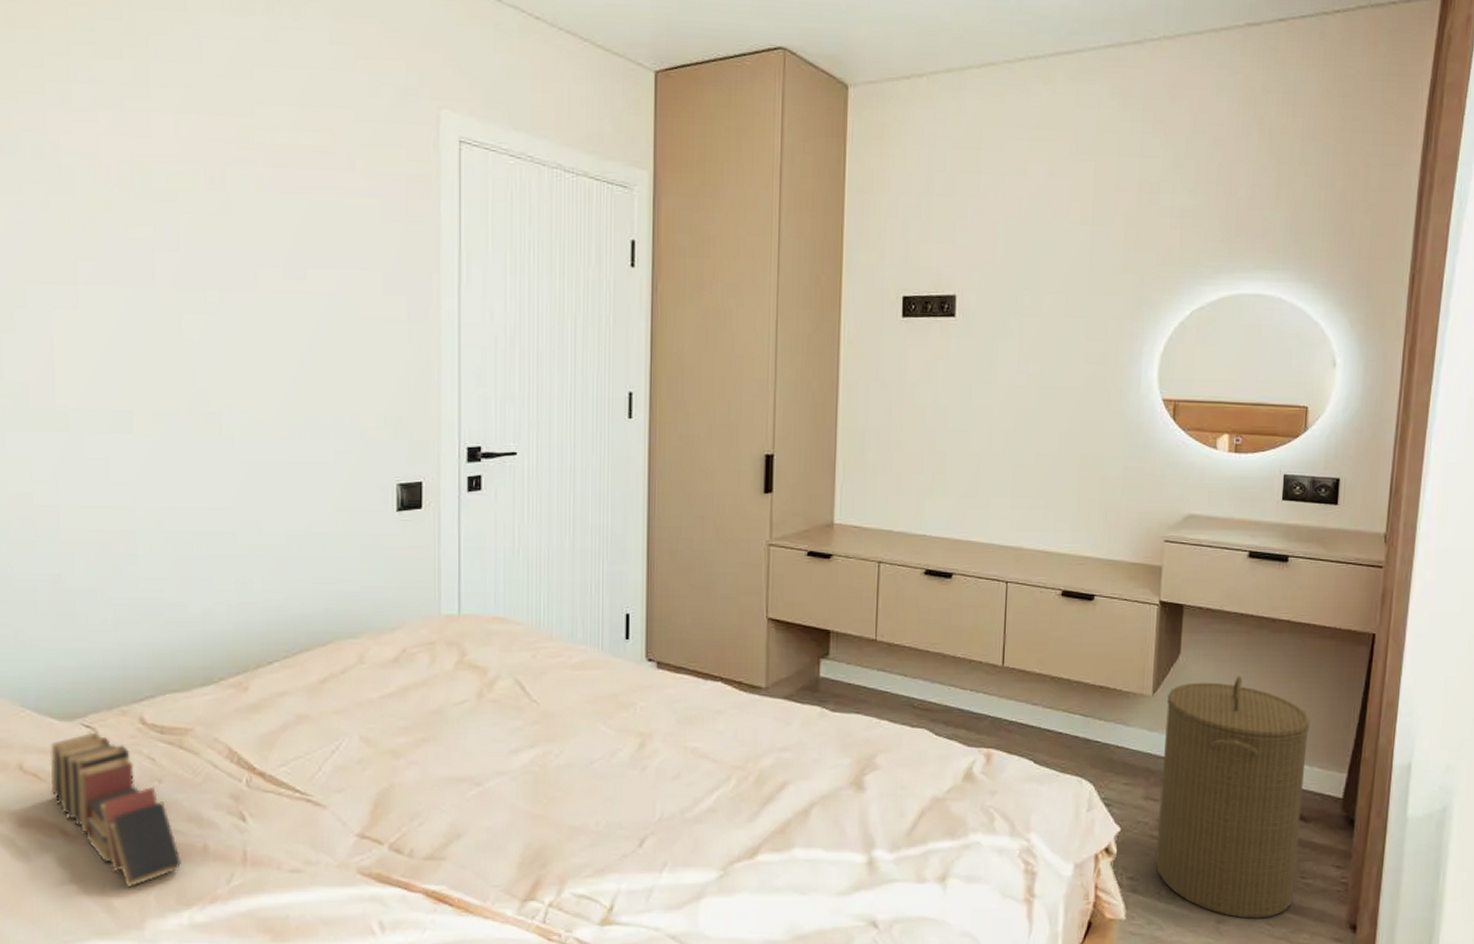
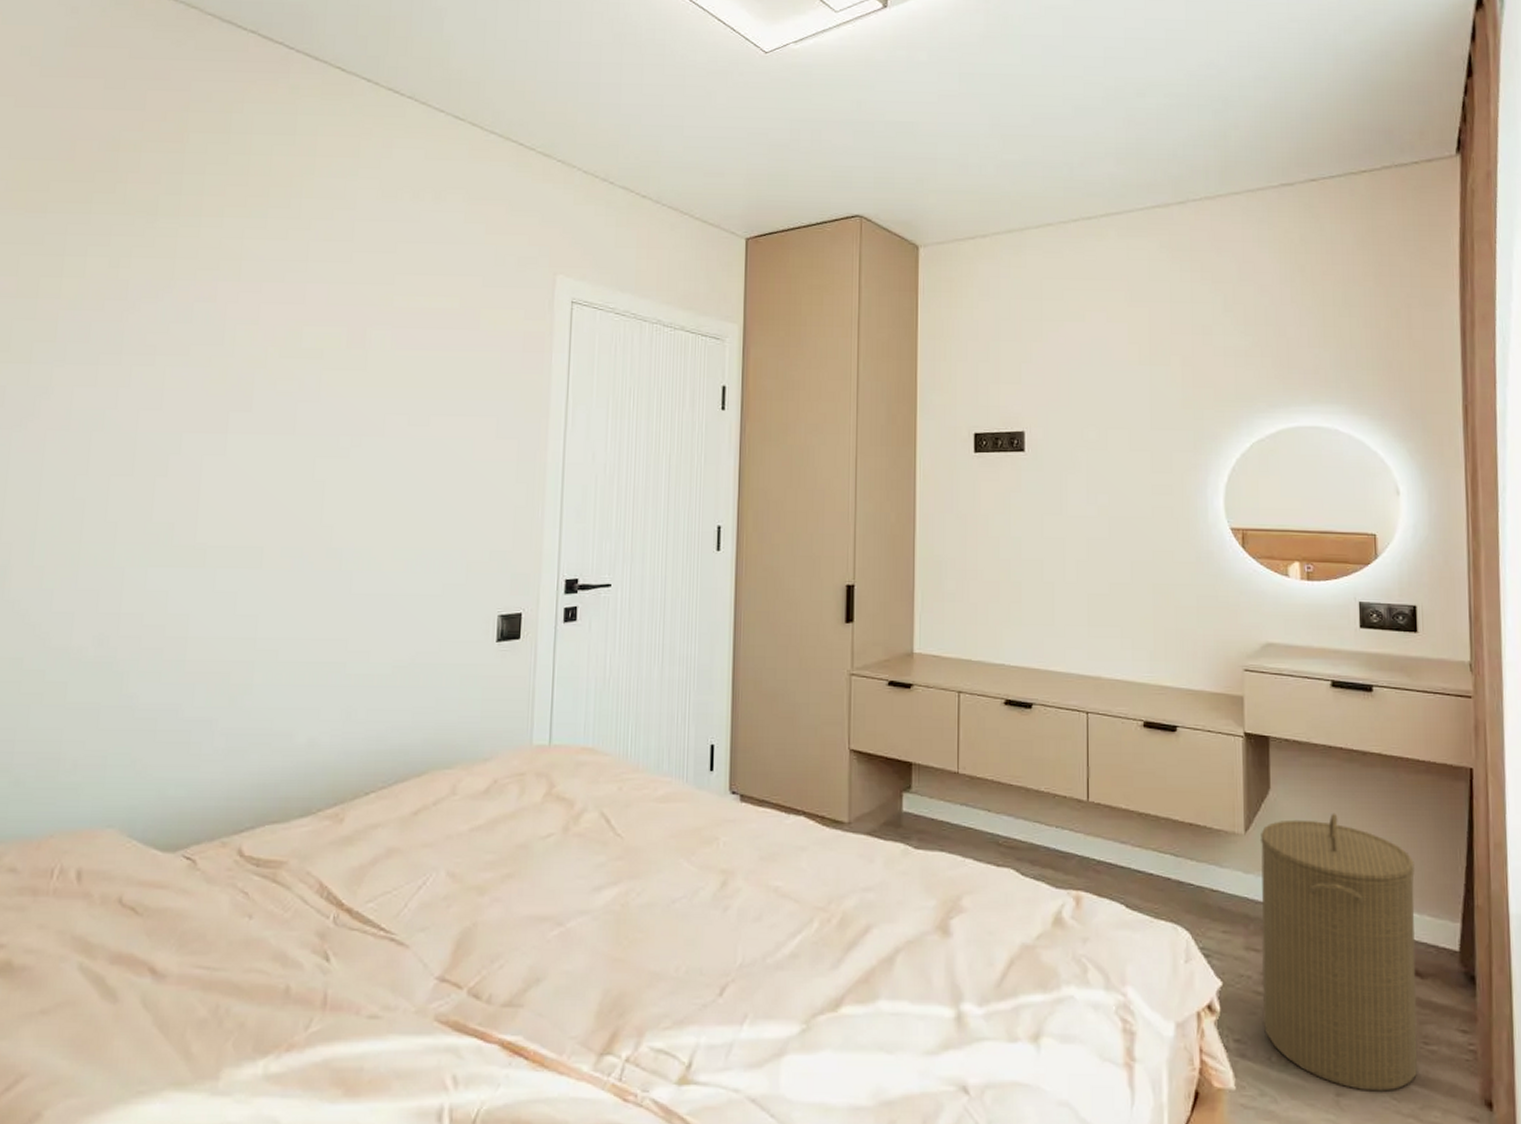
book: present [49,732,181,888] -> none [145,864,263,1033]

